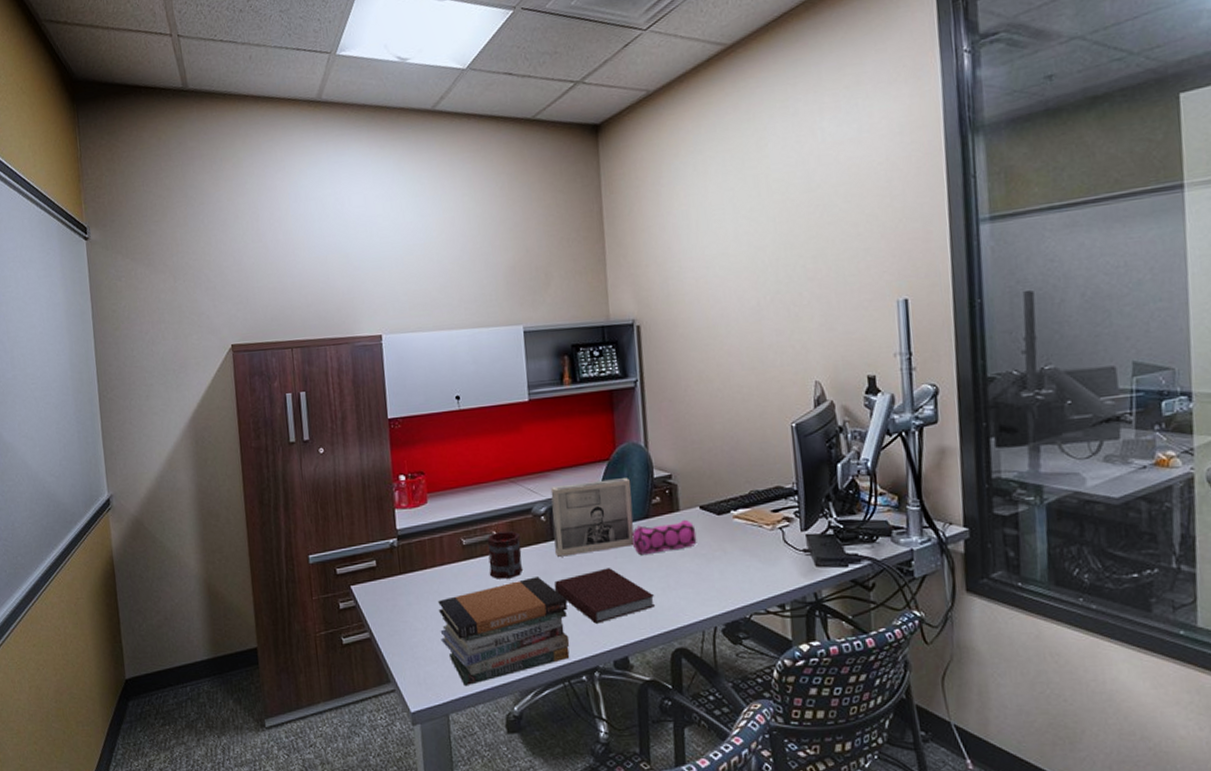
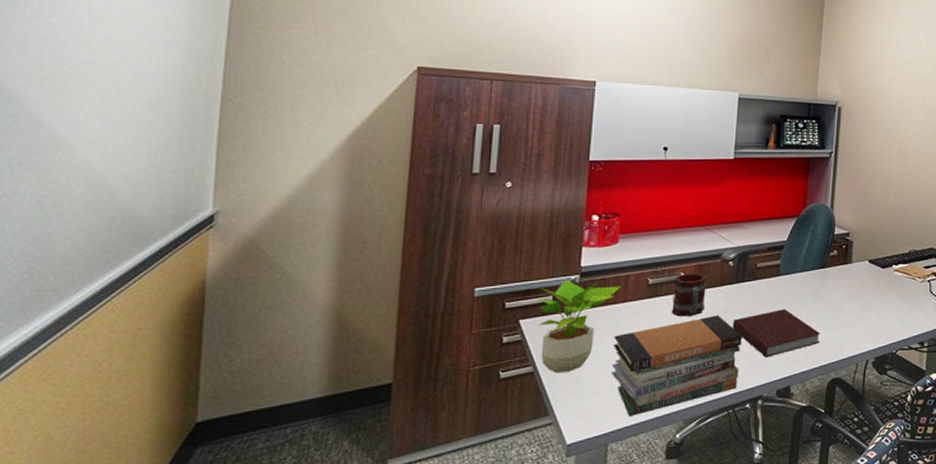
potted plant: none [364,543,437,639] -> present [537,279,621,372]
photo frame: present [550,478,634,557] -> none [738,233,815,298]
pencil case: present [631,519,697,556] -> none [808,270,863,299]

